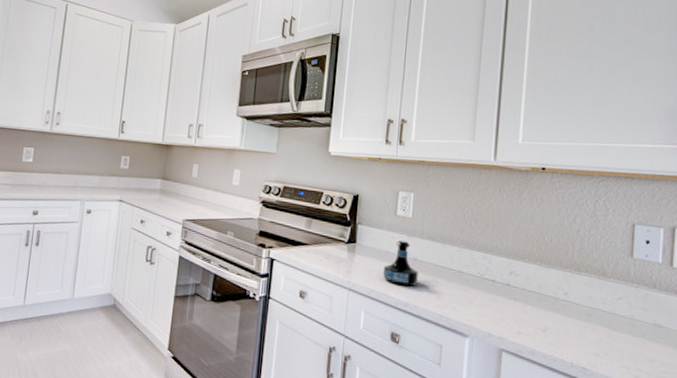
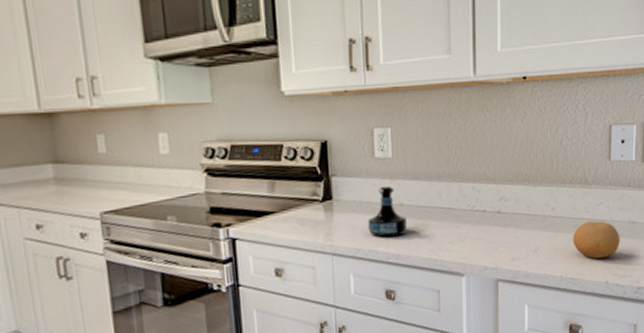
fruit: none [586,313,642,356] -> present [573,221,620,259]

